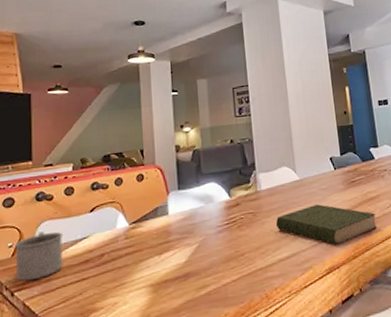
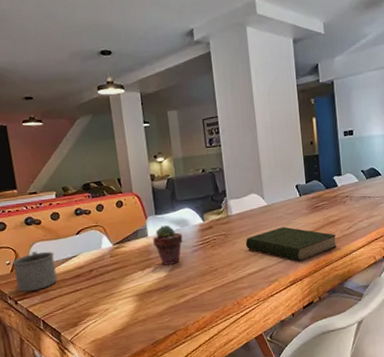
potted succulent: none [174,202,207,249] -> present [153,225,183,265]

